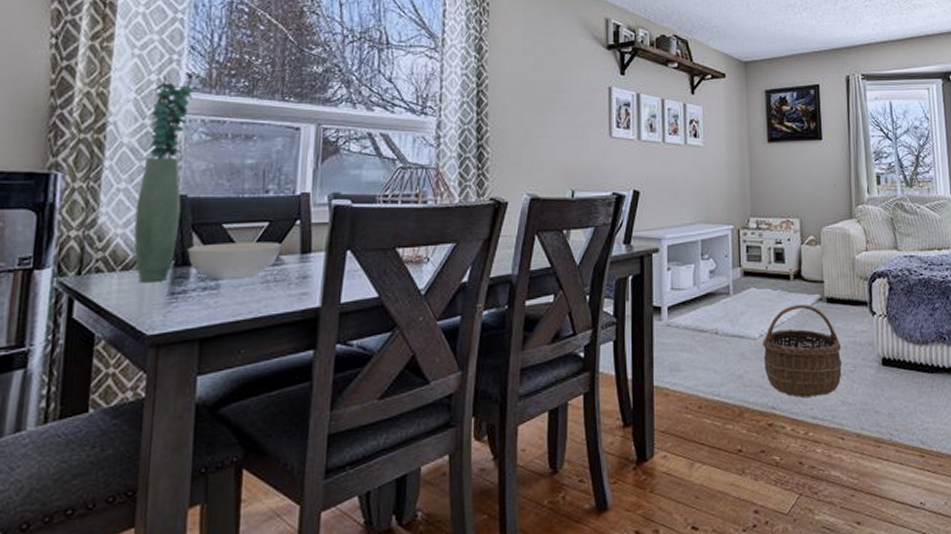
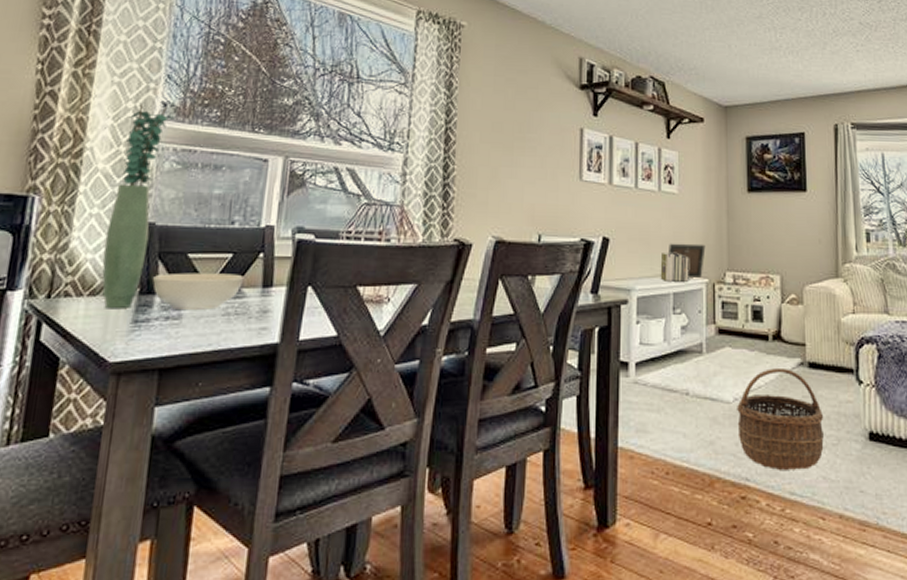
books: none [688,202,715,229] -> present [660,253,689,282]
picture frame: none [696,192,730,226] -> present [669,243,706,279]

